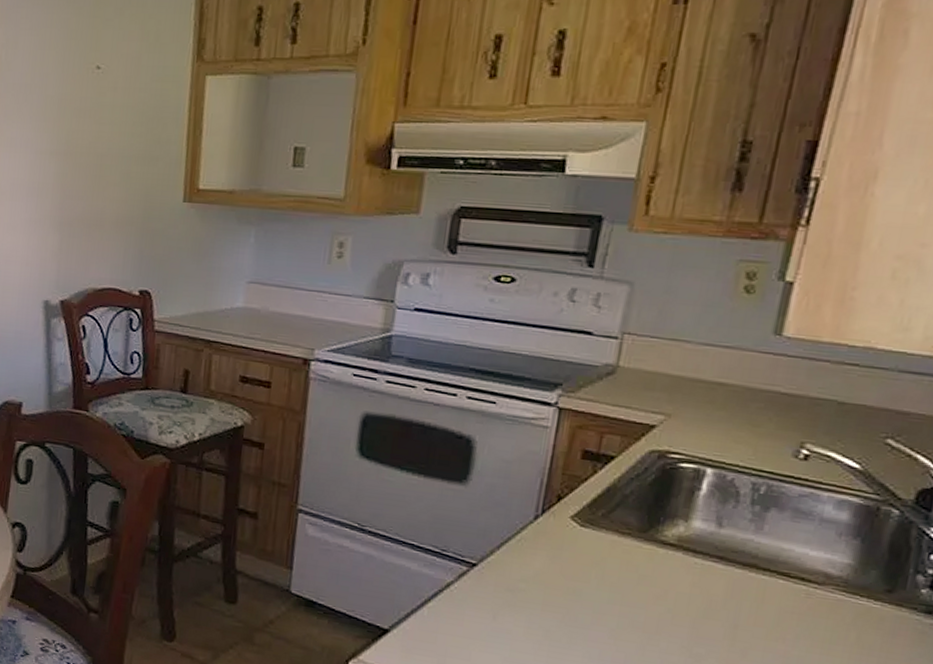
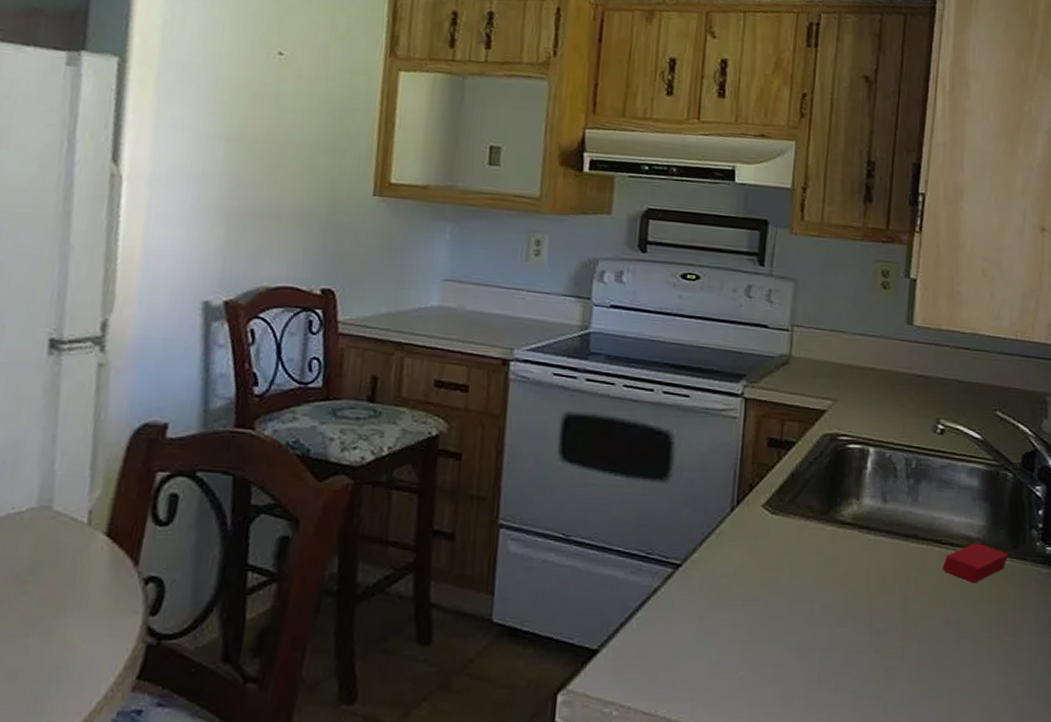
sponge: none [785,580,880,623] -> present [942,542,1009,583]

